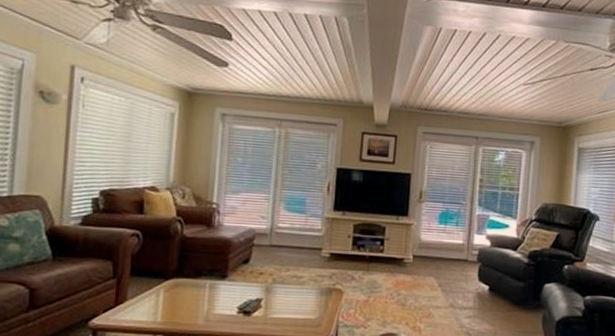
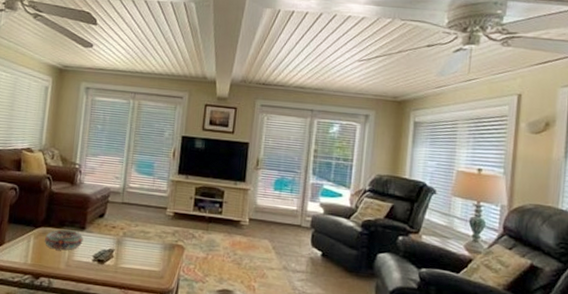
decorative bowl: none [178,279,225,304] -> present [45,229,83,251]

